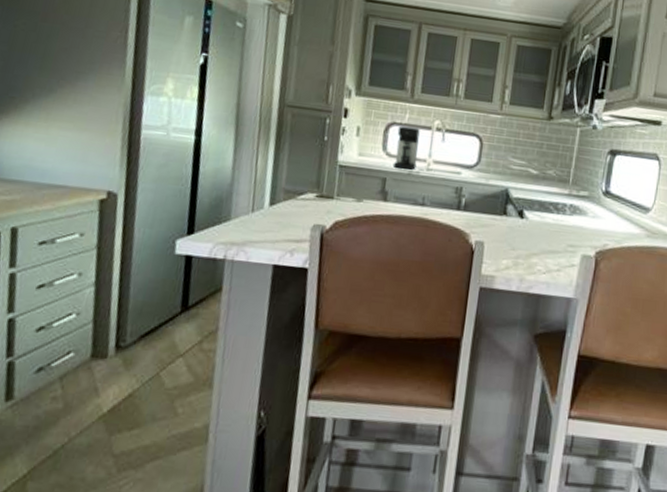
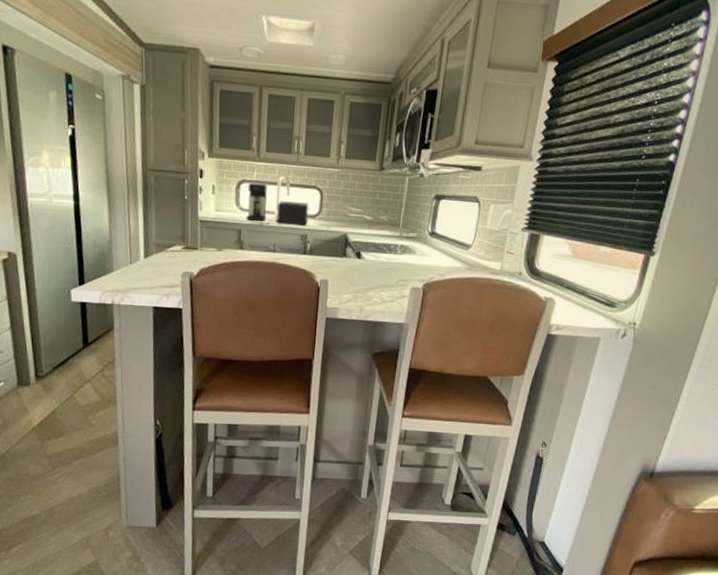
toaster: none [428,147,467,177] -> present [276,201,310,226]

